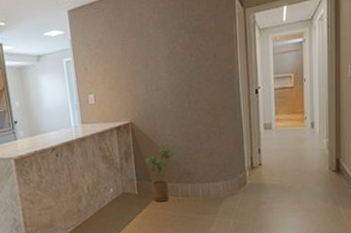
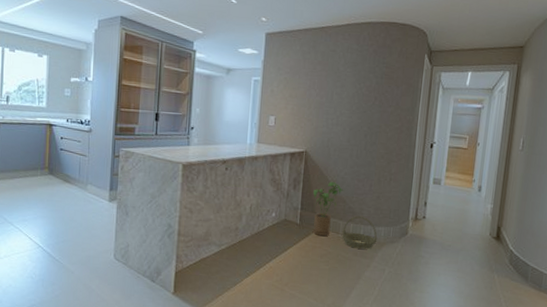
basket: none [181,175,217,207] -> present [342,215,378,249]

